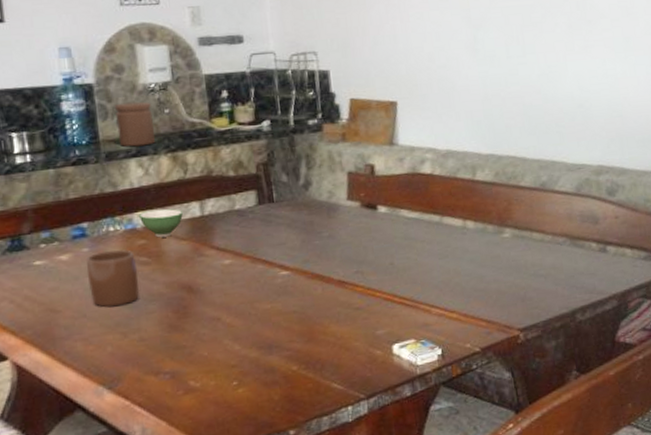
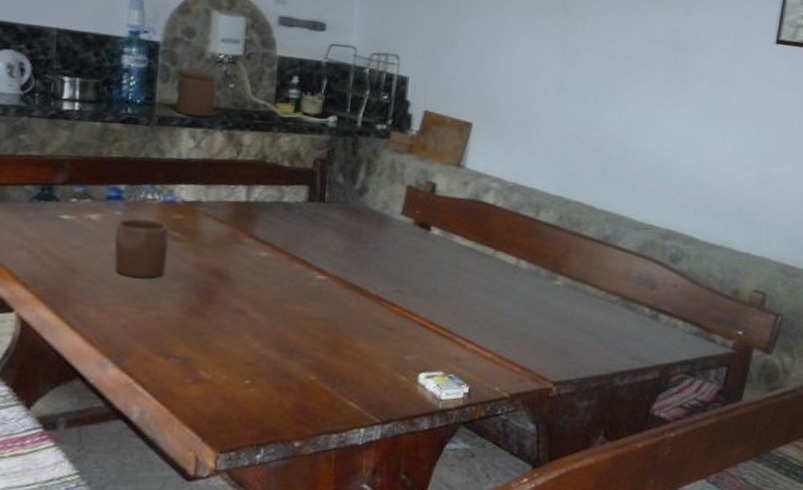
bowl: present [138,209,184,238] -> none [180,185,229,217]

